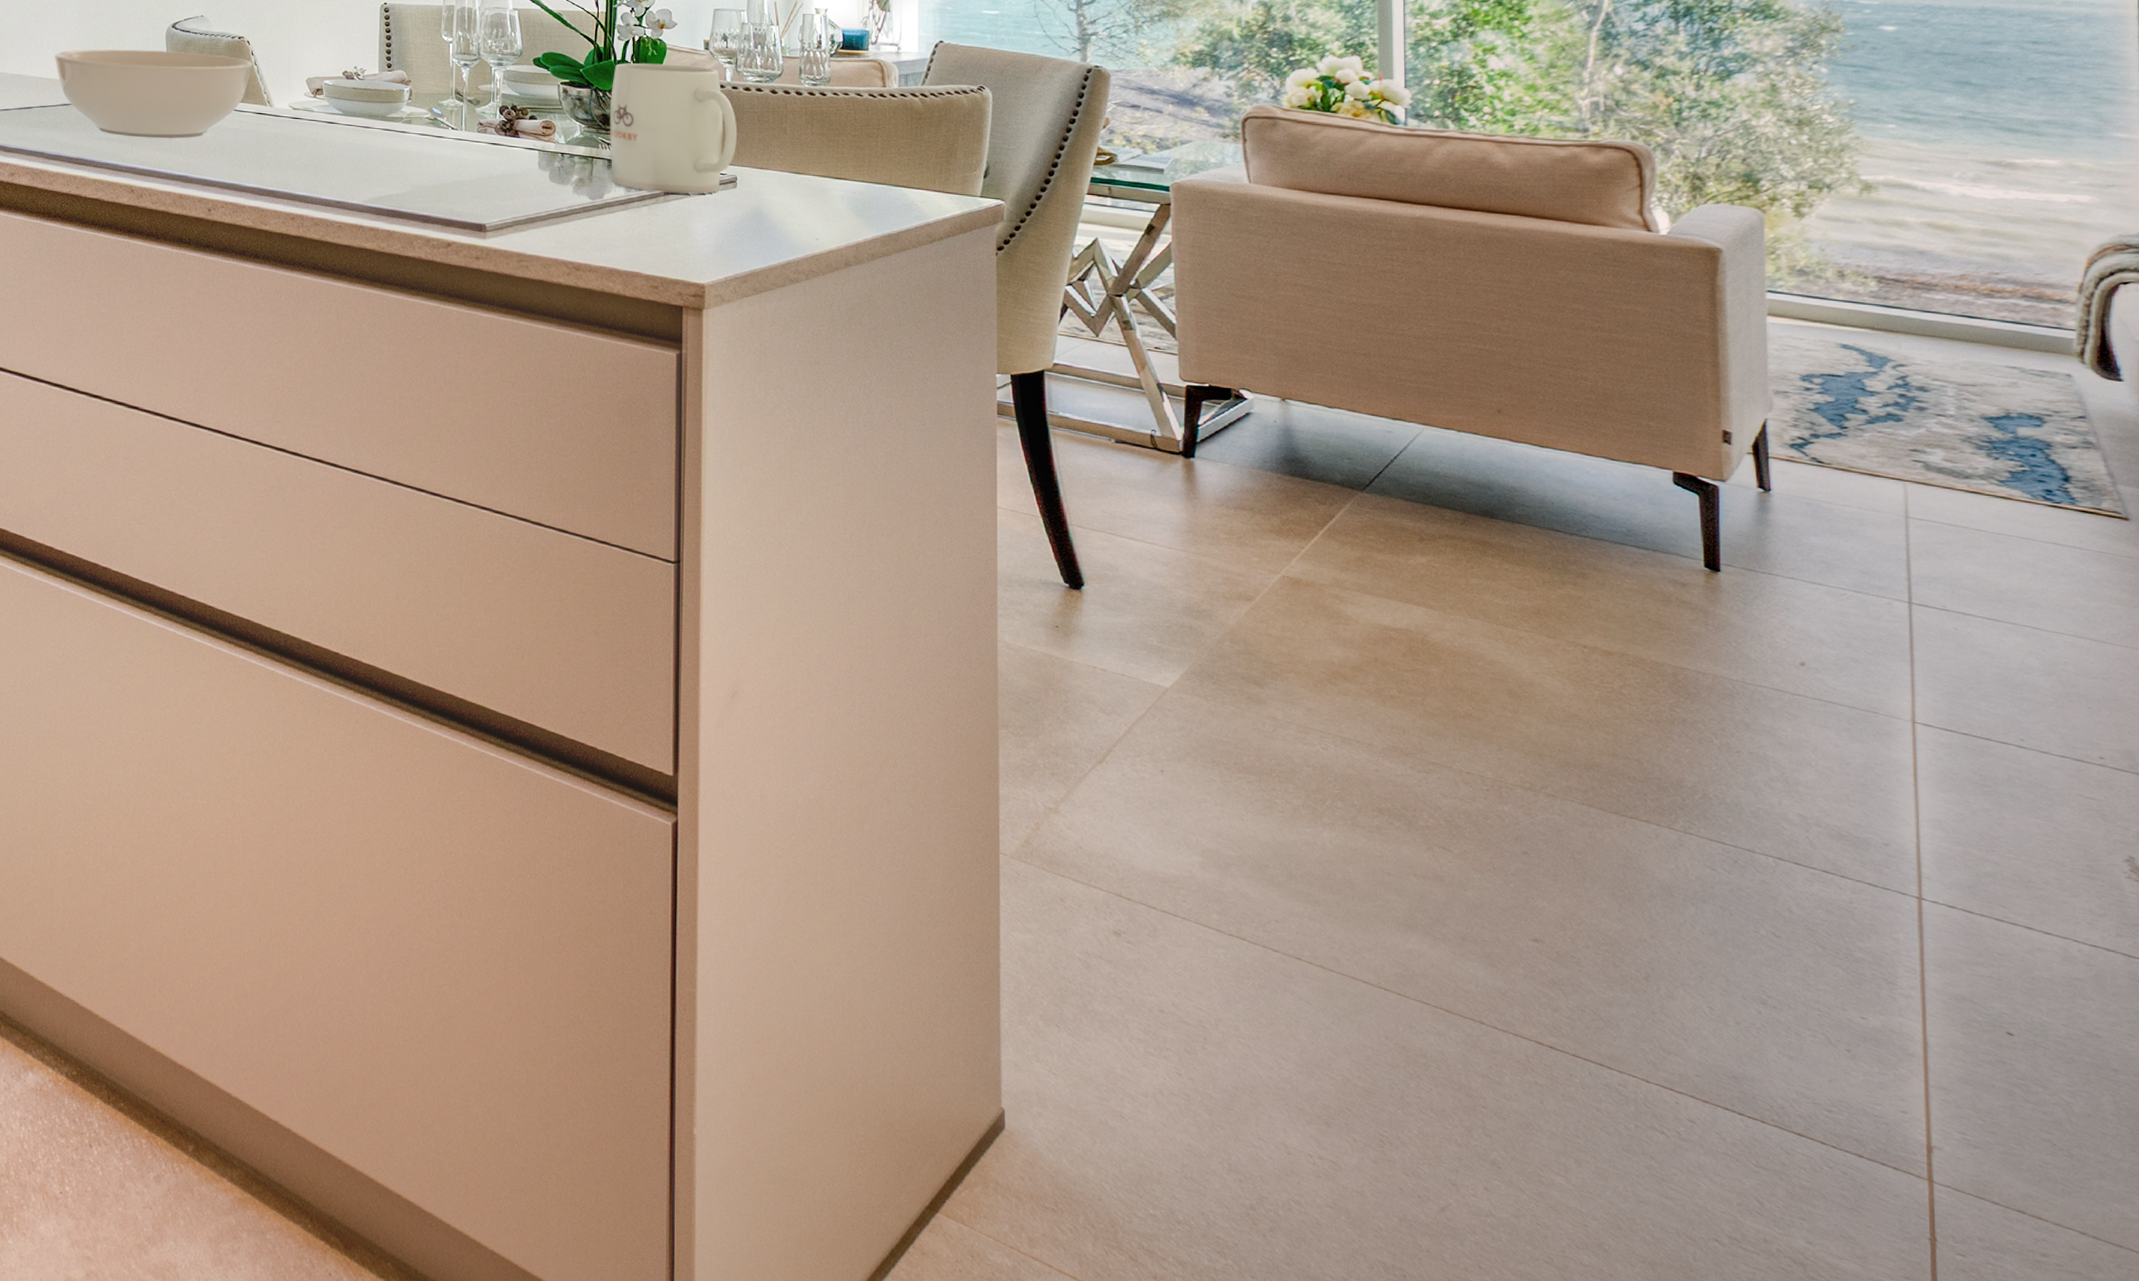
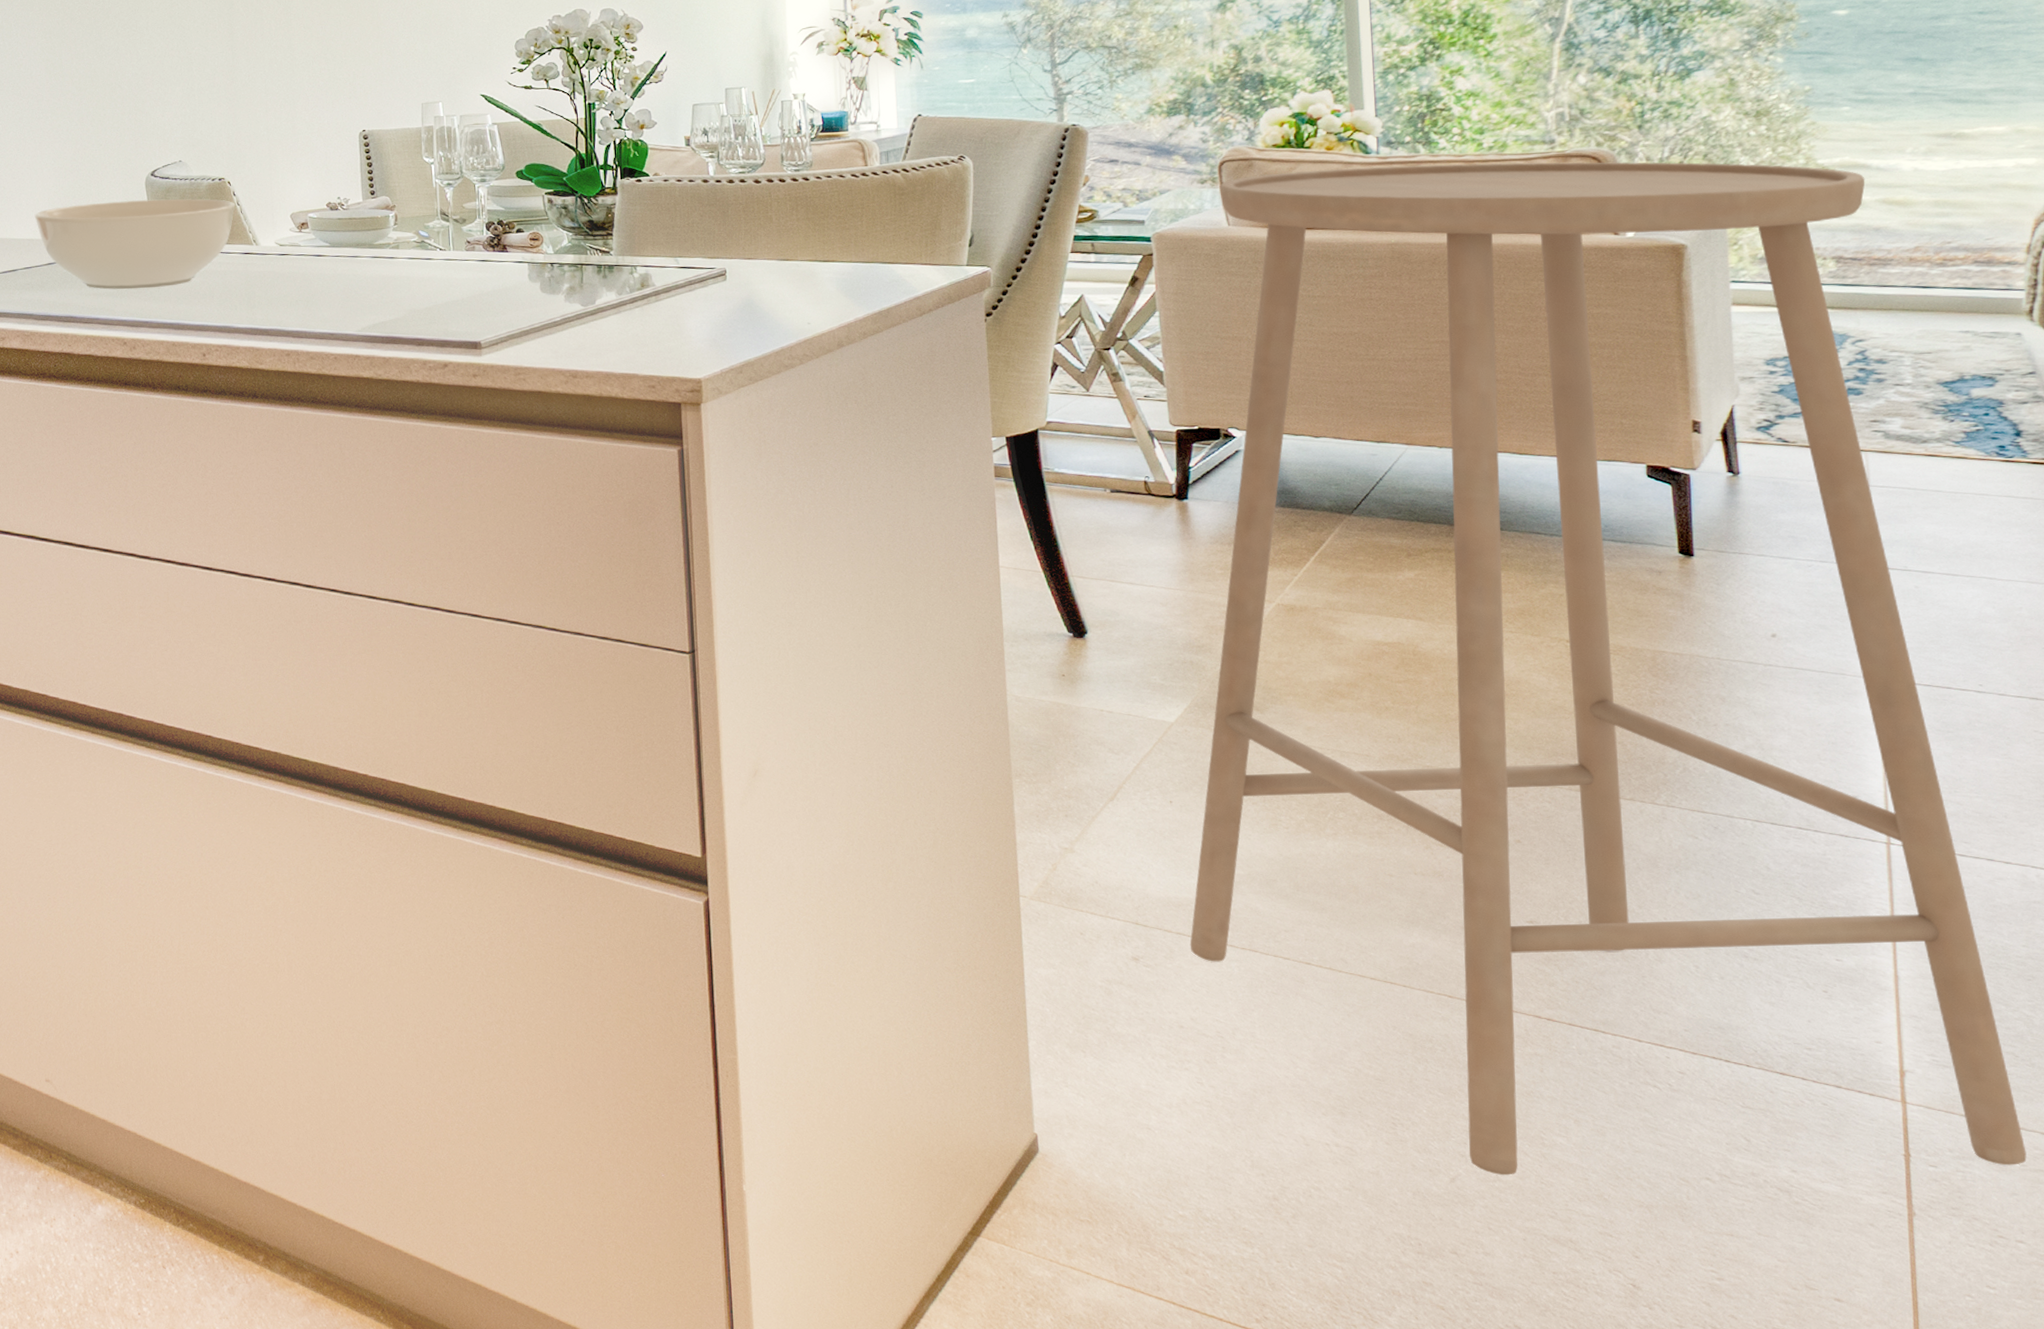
mug: present [609,62,738,194] -> none [595,163,724,293]
stool: none [1174,135,2063,1264] -> present [1189,162,2027,1176]

